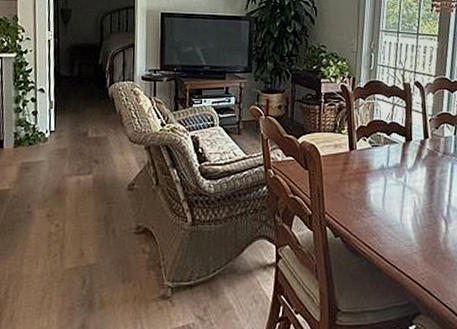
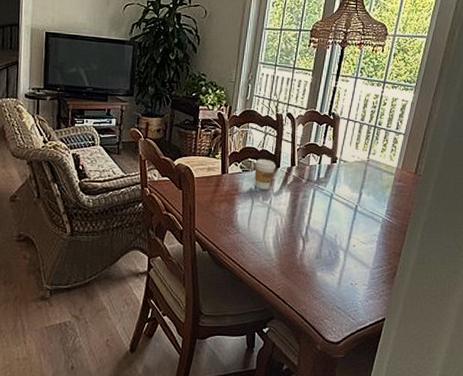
coffee cup: none [385,132,408,166] -> present [254,158,276,190]

